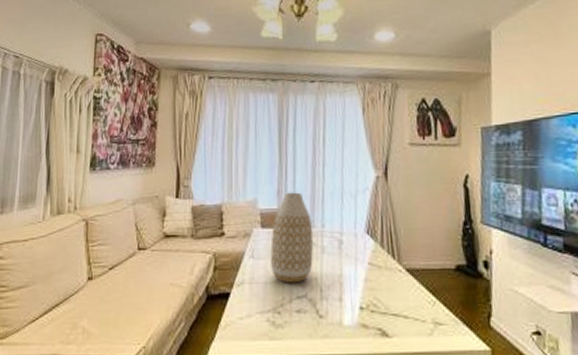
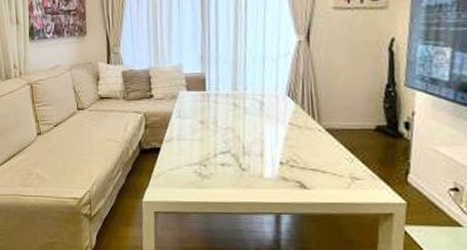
vase: present [270,192,313,284] -> none [196,57,236,140]

